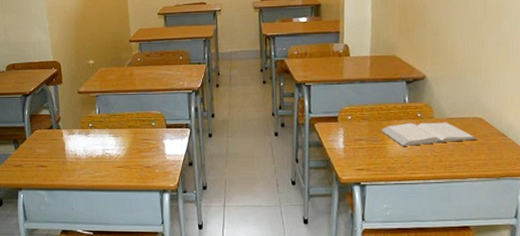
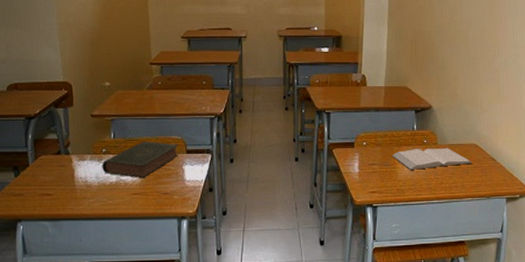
book: none [89,116,158,152] -> present [102,141,178,179]

